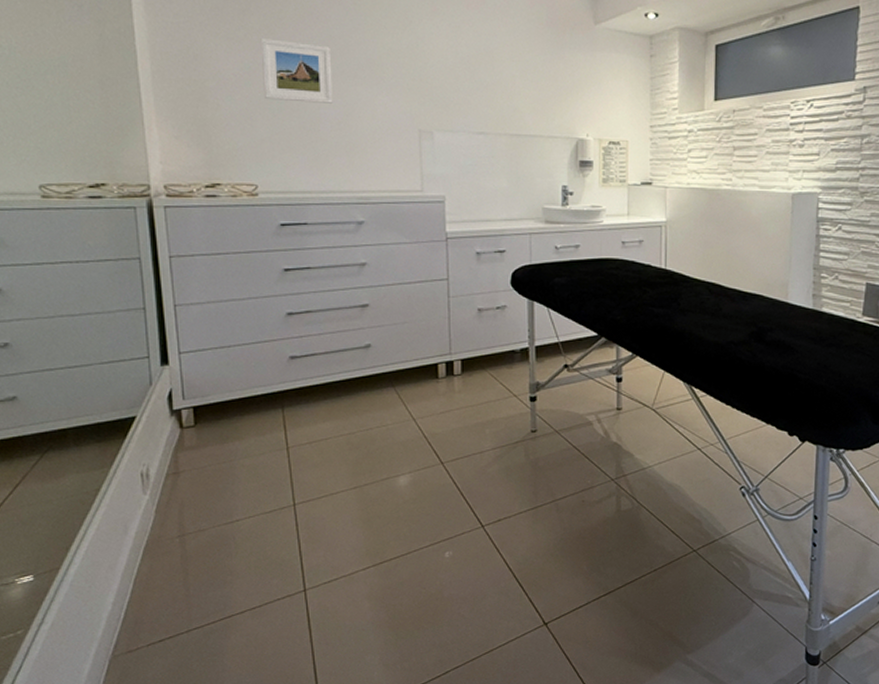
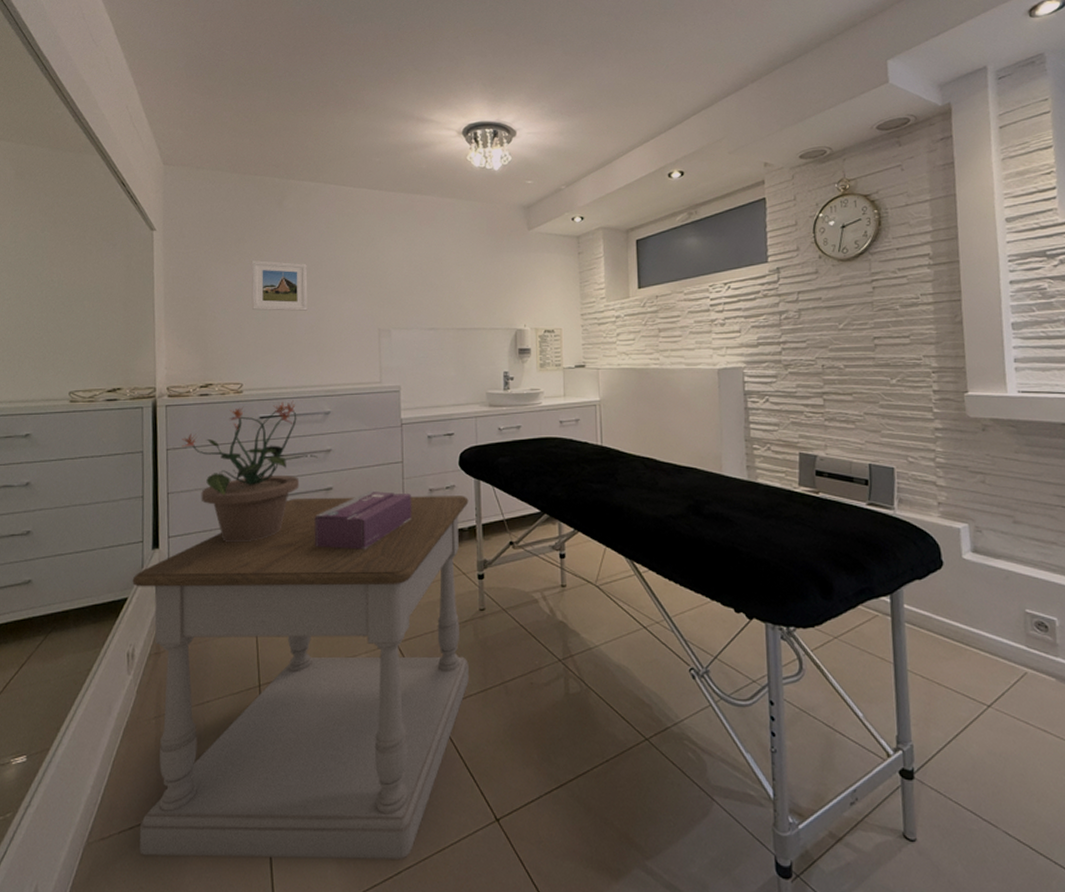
side table: none [139,314,521,666] -> present [132,496,469,859]
potted plant: none [187,206,351,360] -> present [181,400,318,543]
tissue box: none [349,310,459,370] -> present [314,491,412,550]

